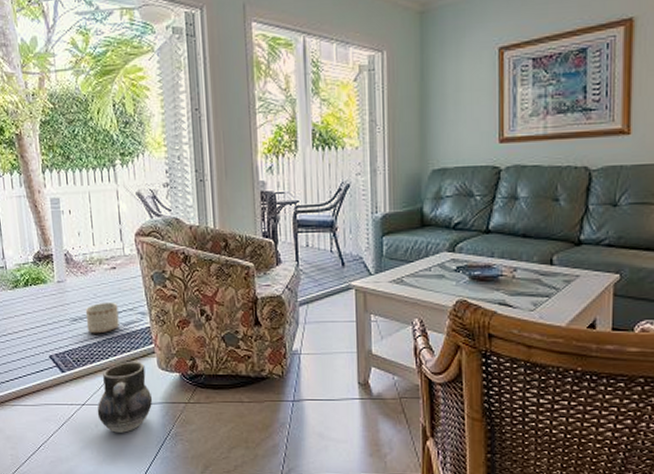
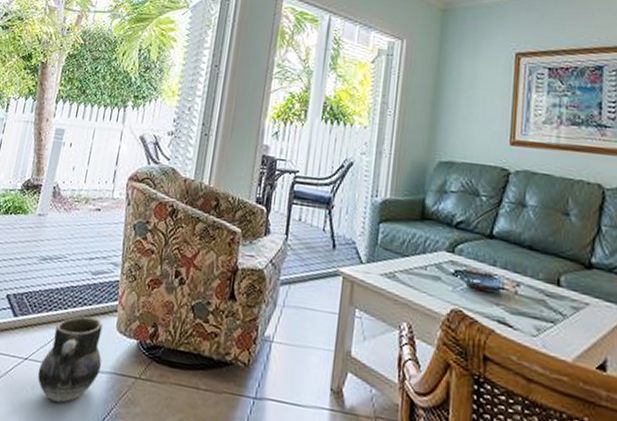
planter: present [85,302,119,334] -> none [53,245,92,280]

